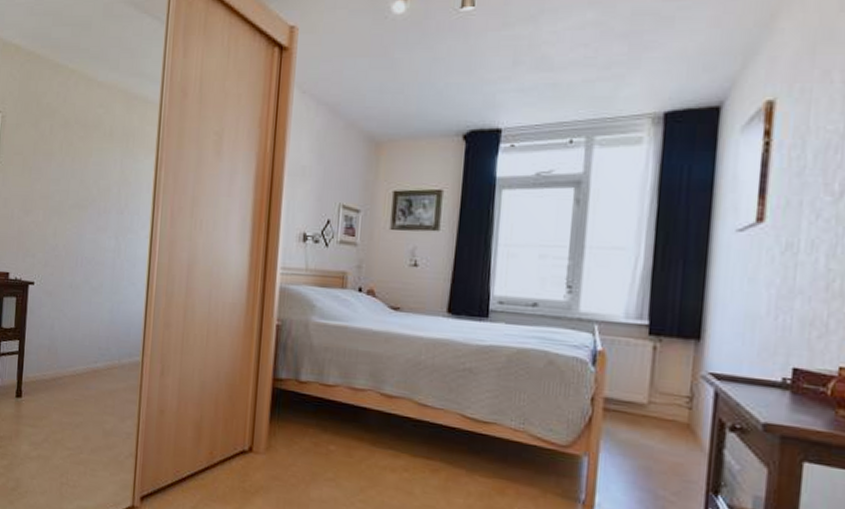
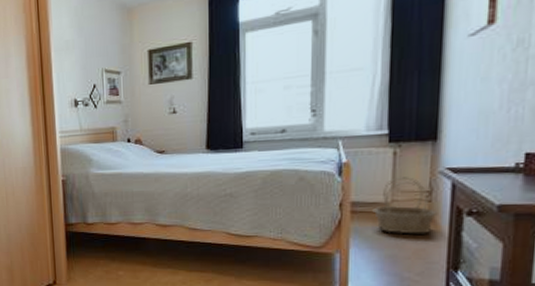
basket: none [627,376,699,447] -> present [372,177,438,235]

